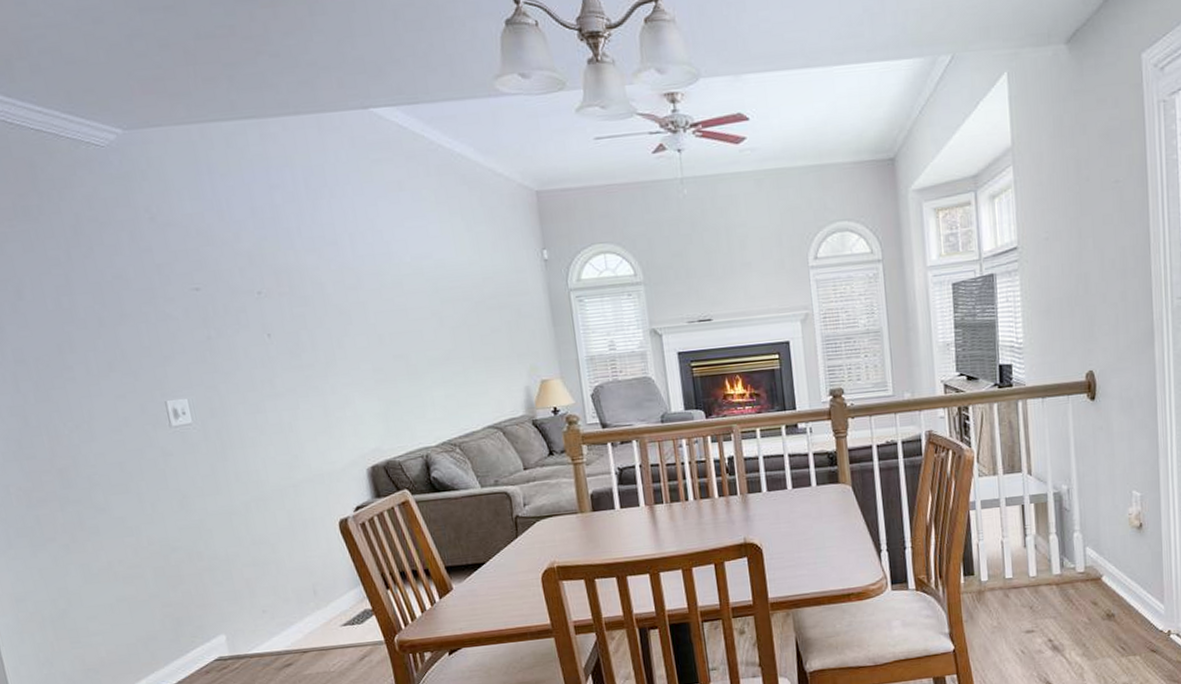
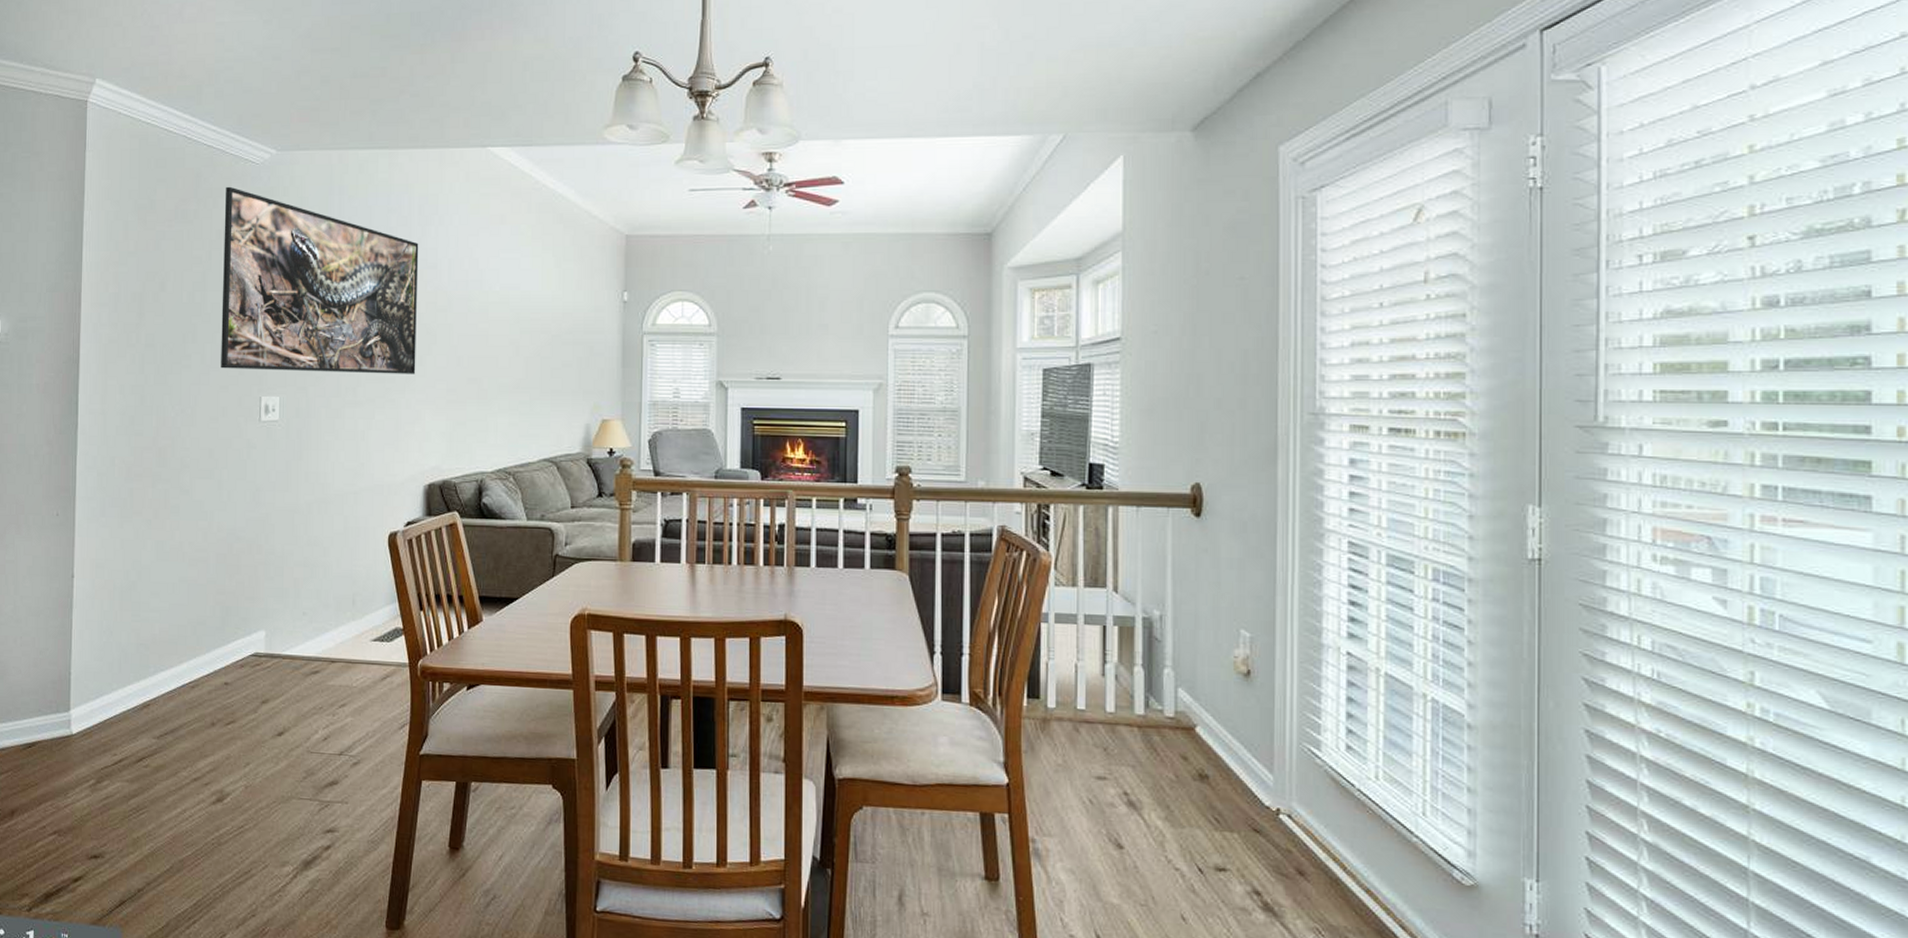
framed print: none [70,175,336,377] -> present [221,186,419,374]

